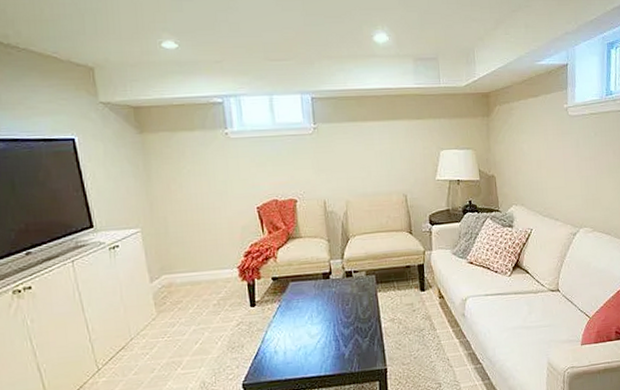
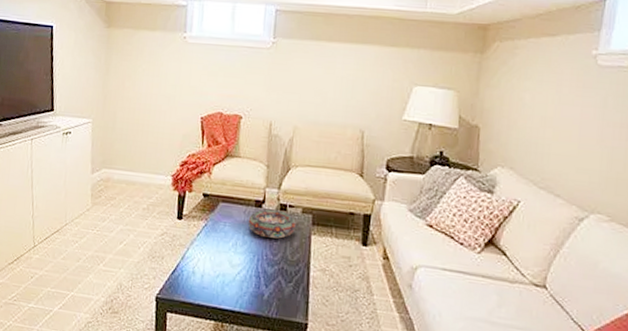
decorative bowl: none [319,277,363,304] -> present [247,209,296,239]

